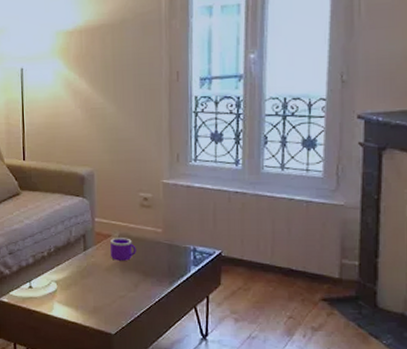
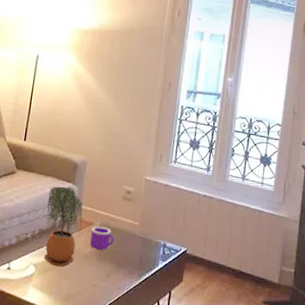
potted plant: none [58,201,99,282] -> present [43,186,83,267]

